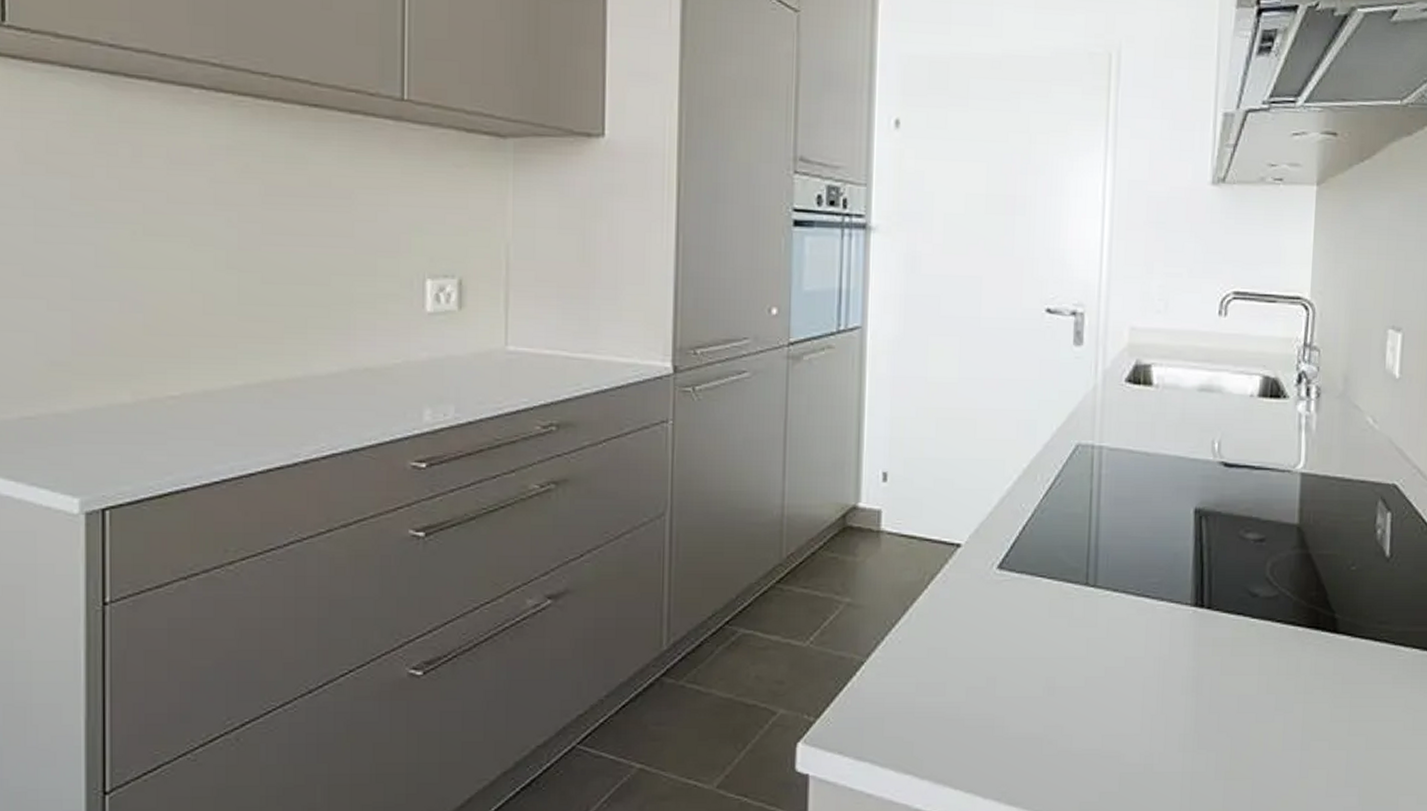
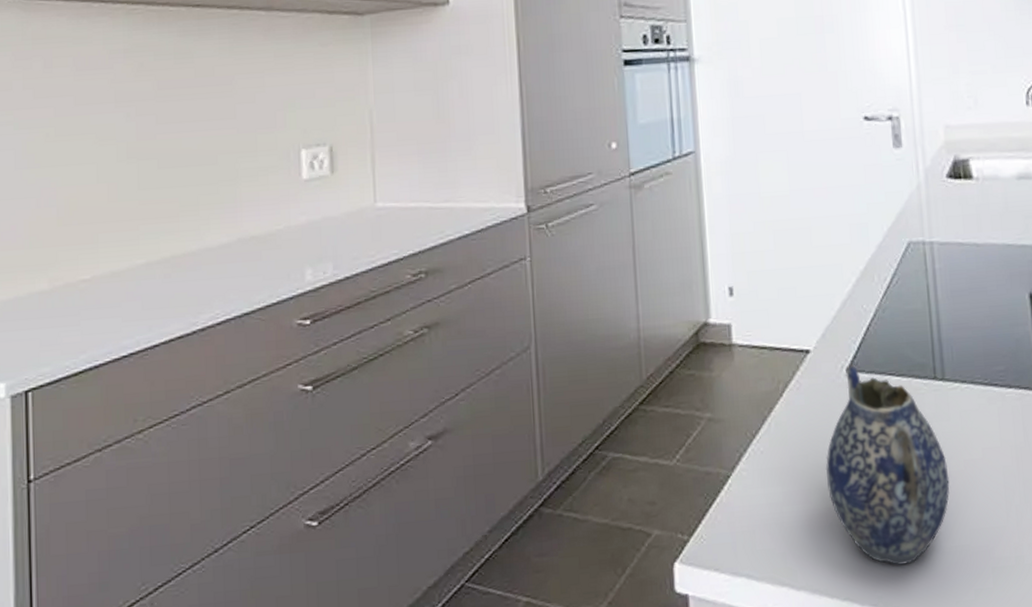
teapot: none [963,562,1089,764] -> present [825,364,950,566]

